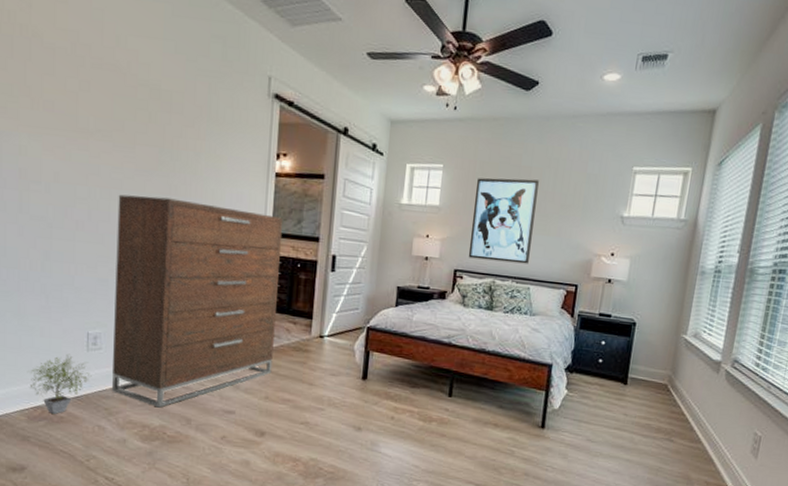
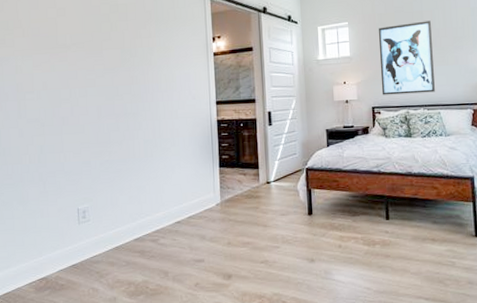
potted plant: present [29,353,92,414] -> none [35,228,84,283]
dresser: present [111,194,284,408] -> none [93,87,231,265]

